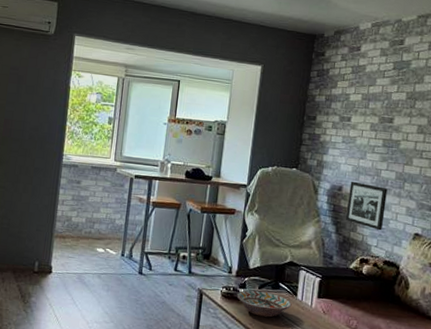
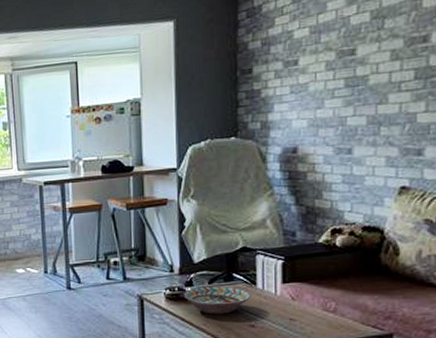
picture frame: present [345,181,388,231] -> none [306,137,358,192]

